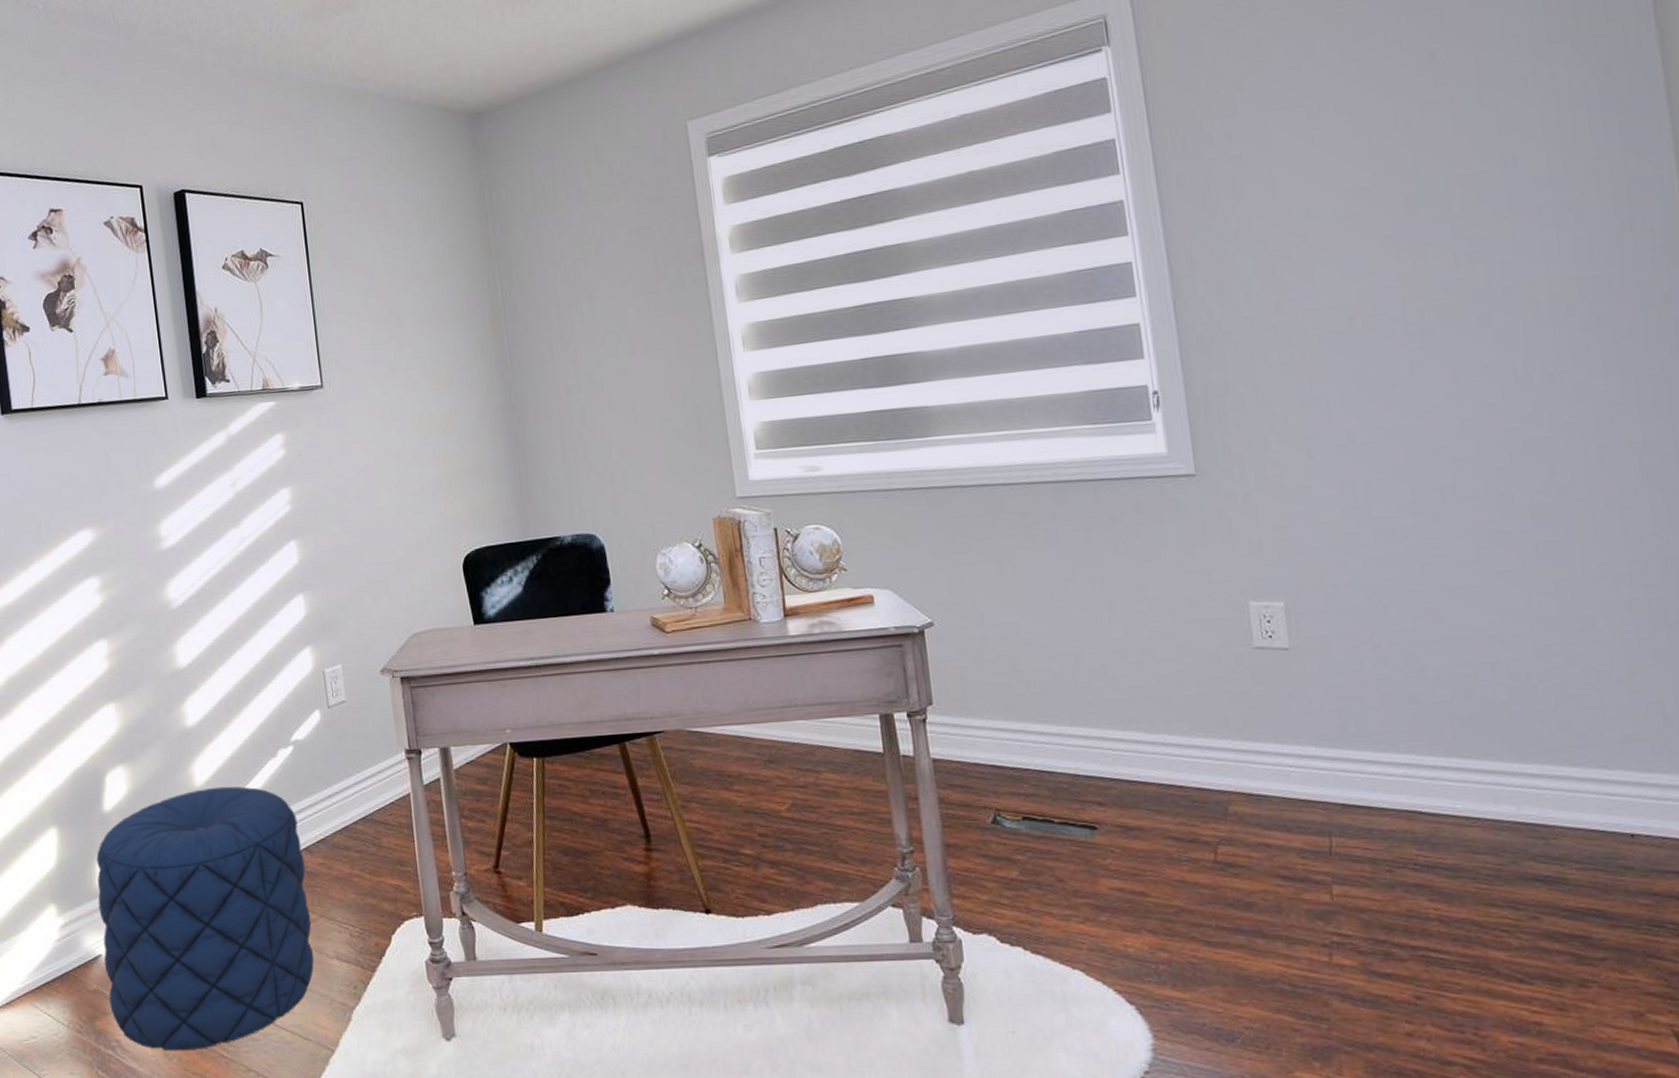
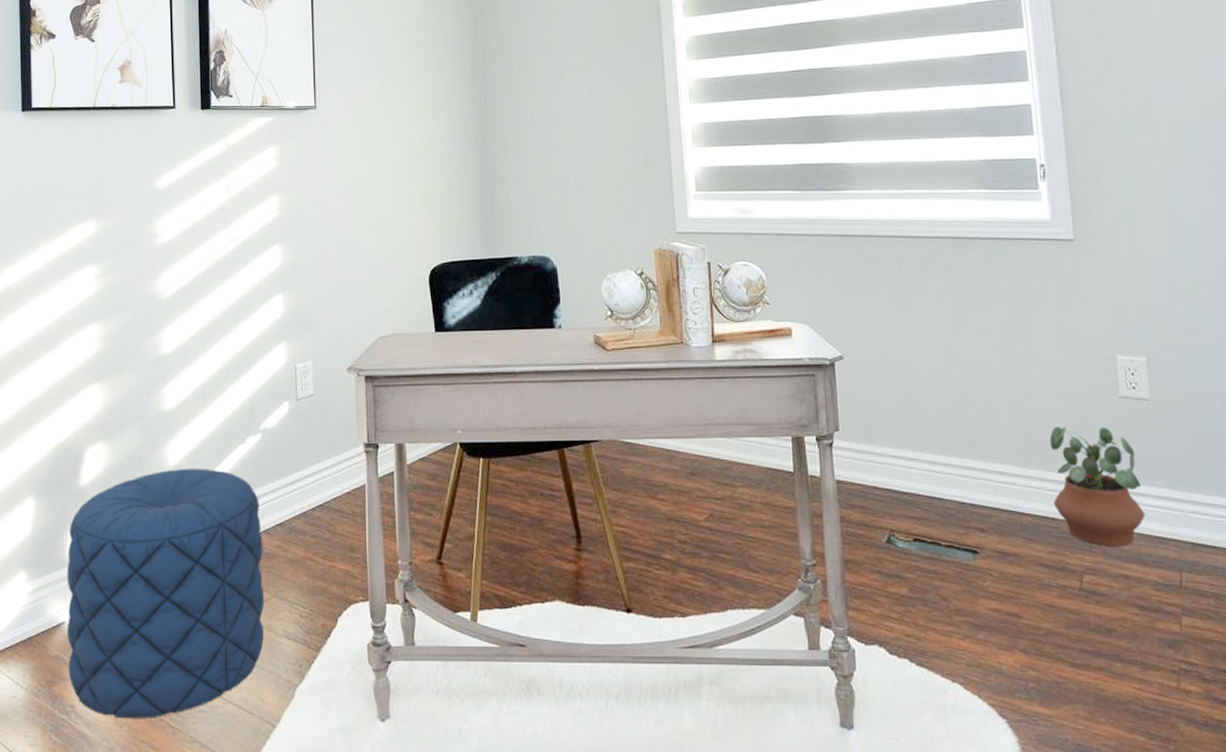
potted plant: none [1174,682,1288,814] -> present [1049,426,1145,546]

